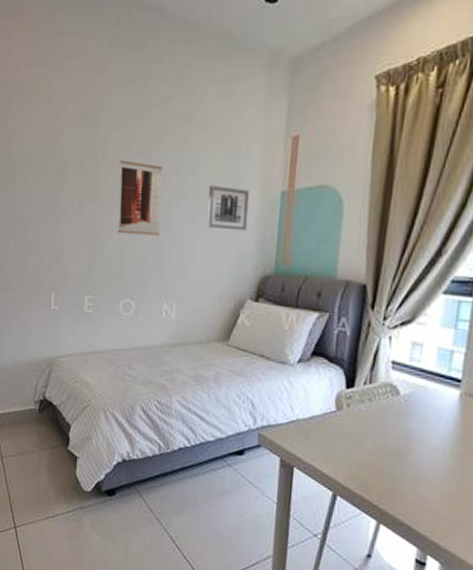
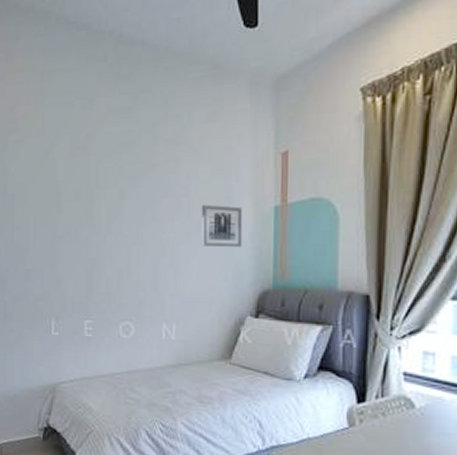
wall art: present [117,160,162,236] -> none [112,186,155,258]

